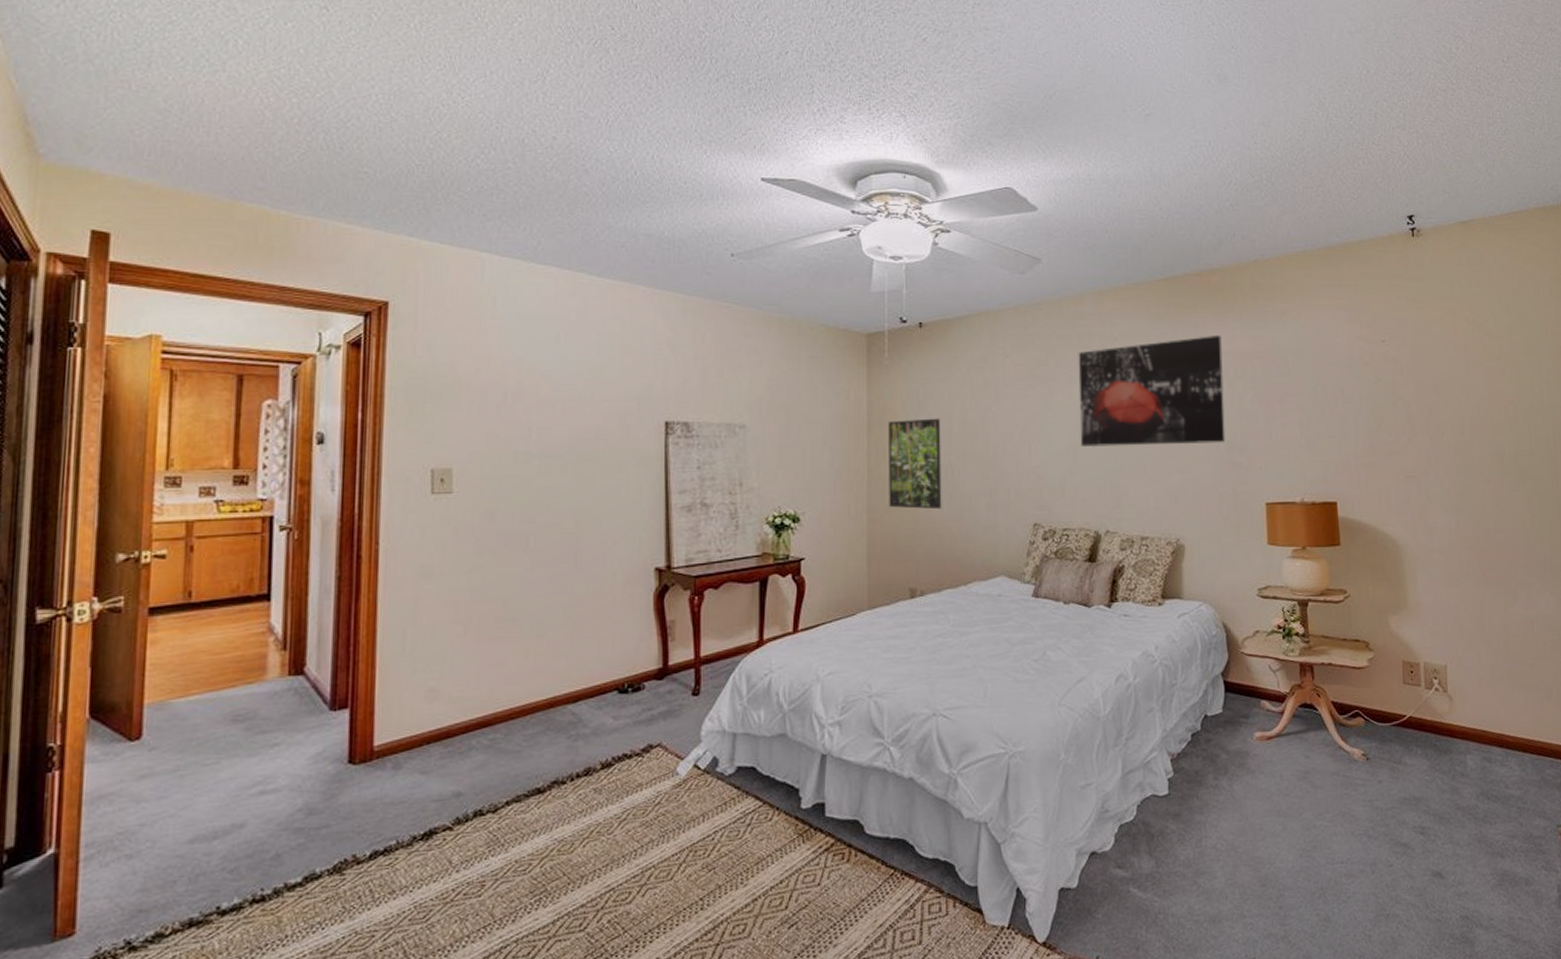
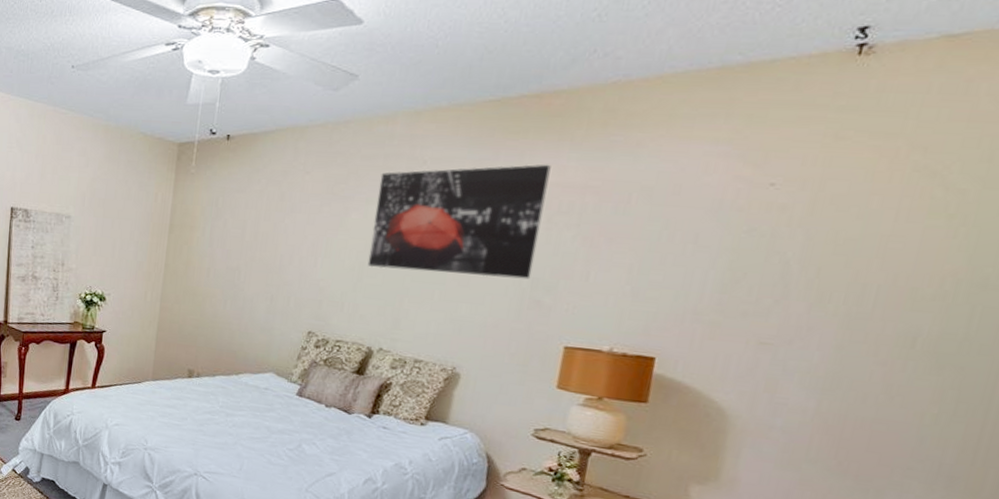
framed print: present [888,418,942,510] -> none [179,224,235,307]

